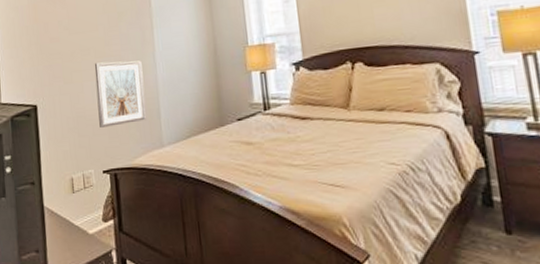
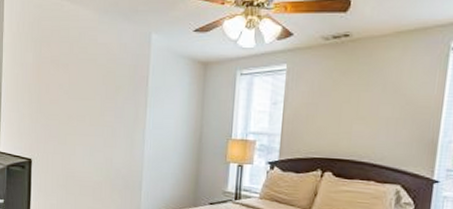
picture frame: present [94,60,147,128] -> none [86,130,132,190]

